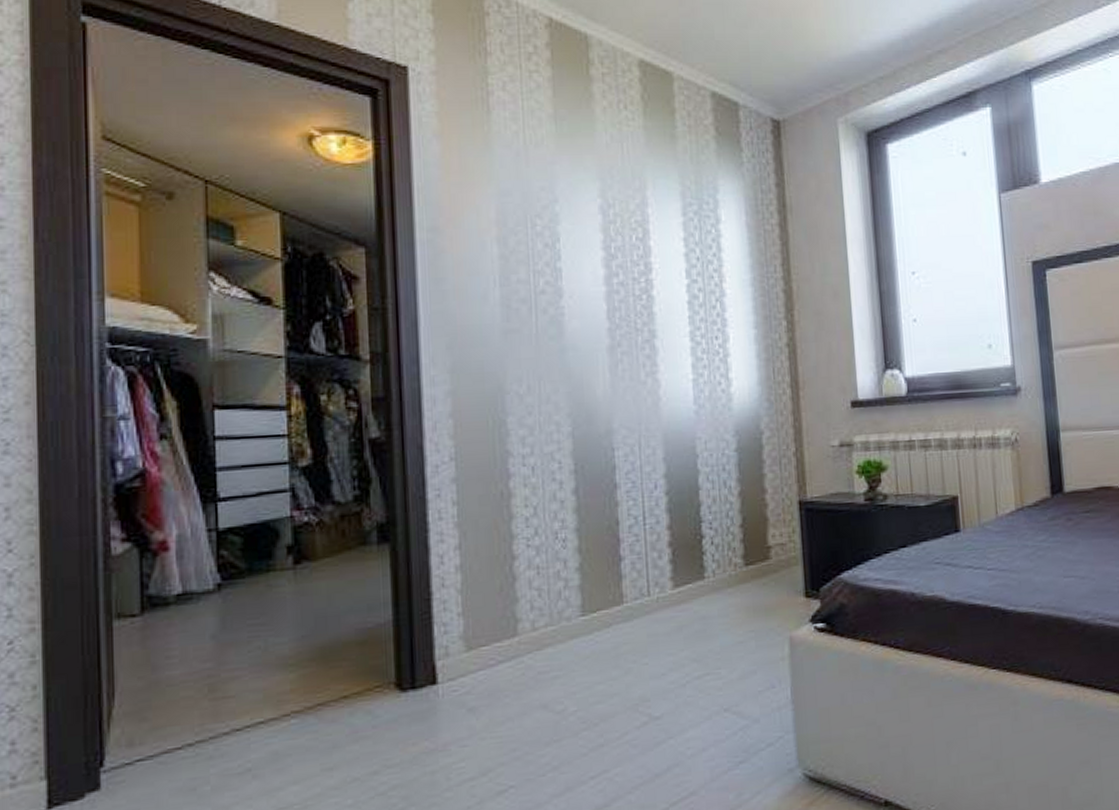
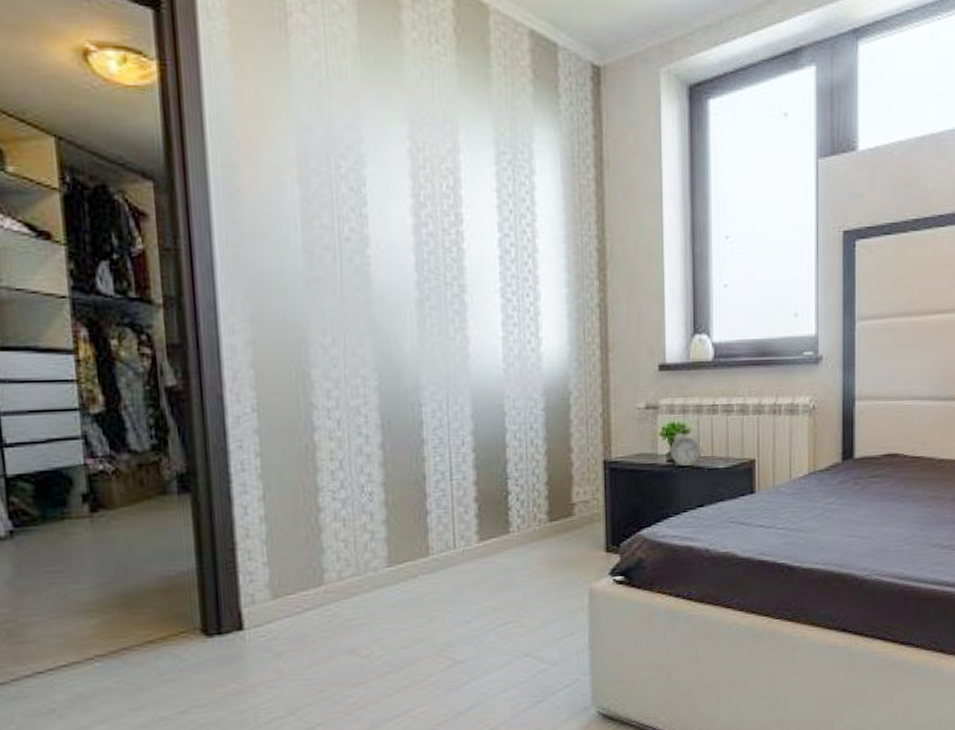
alarm clock: none [867,465,901,505] -> present [670,428,702,466]

